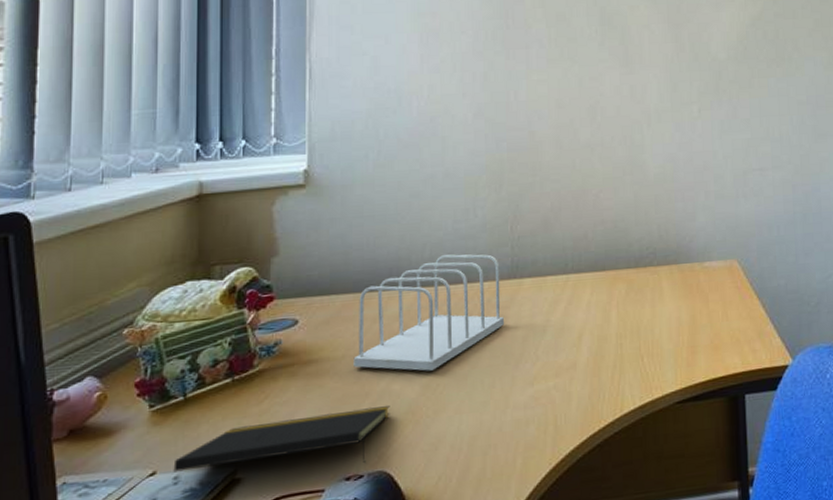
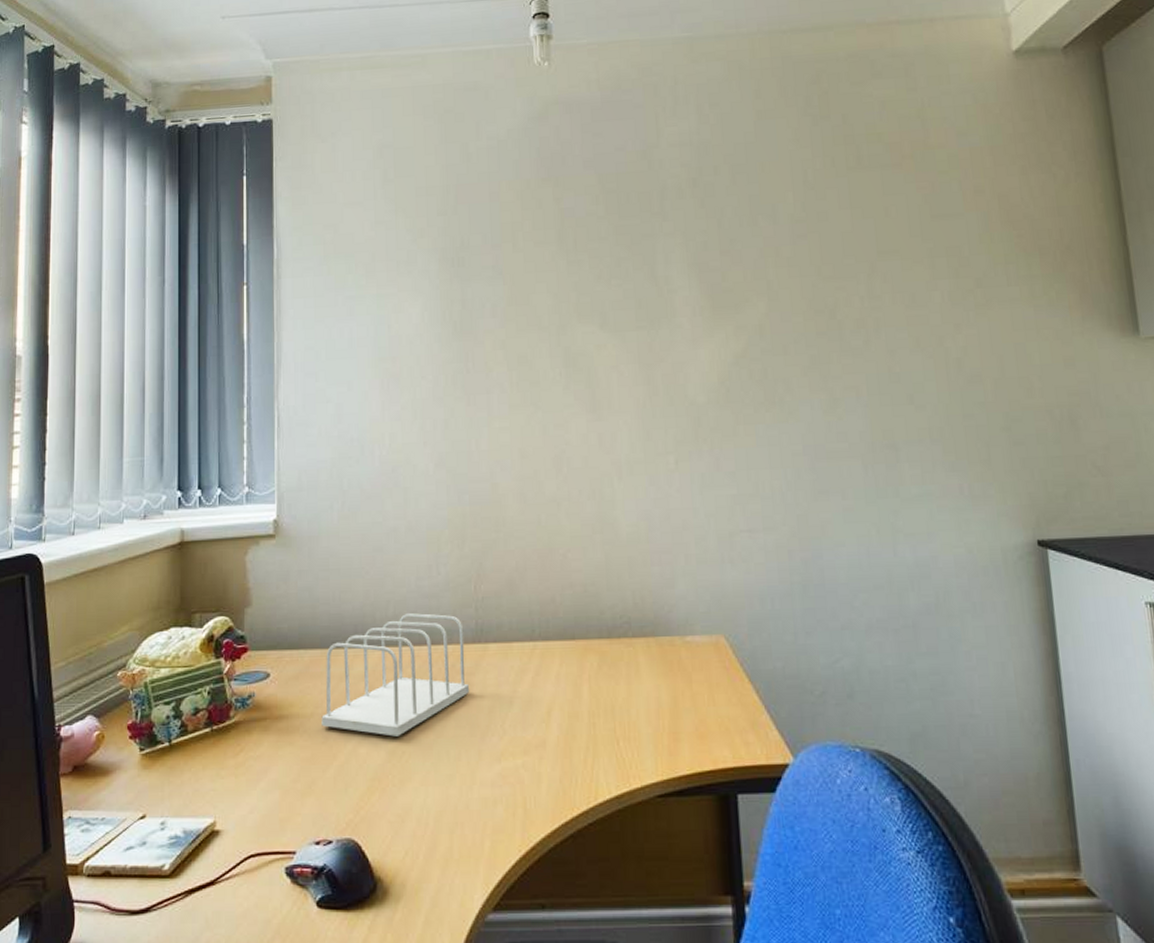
notepad: present [173,406,390,472] -> none [160,770,357,829]

